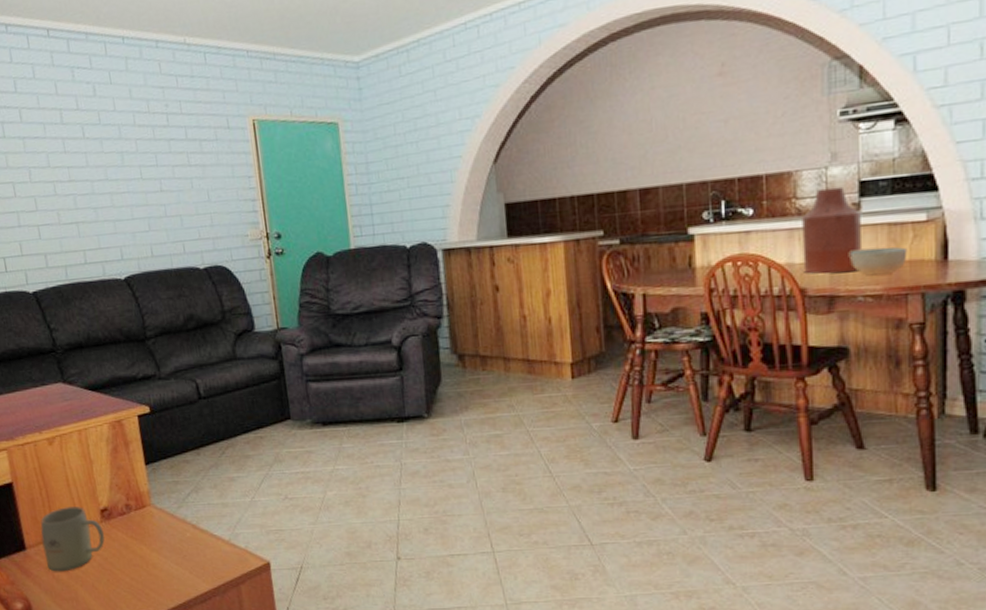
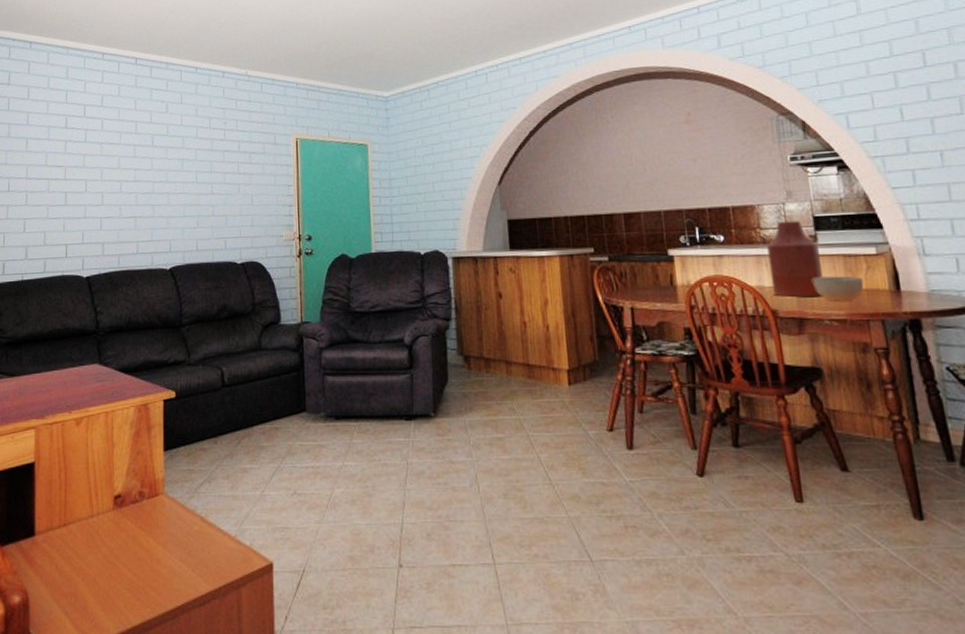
mug: present [40,506,105,572] -> none [51,491,115,563]

